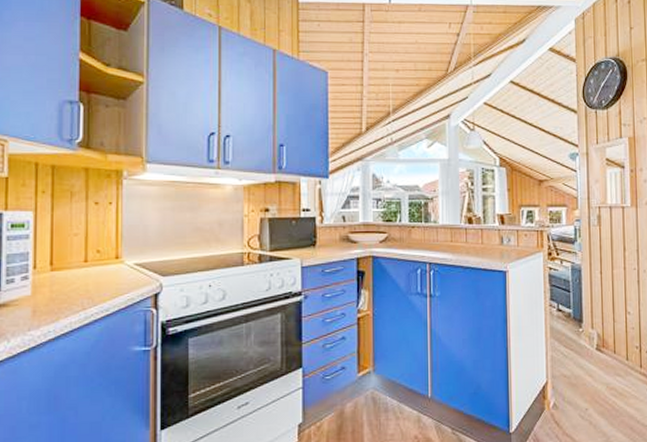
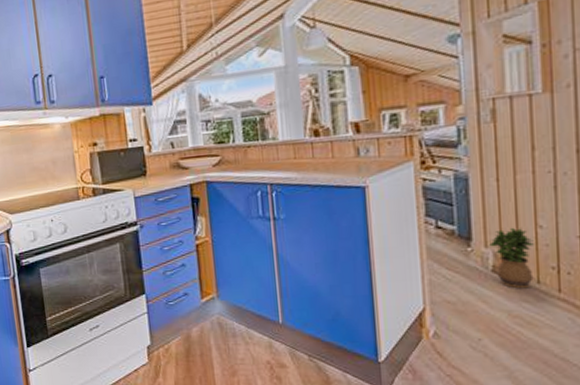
potted plant: none [595,312,625,365] -> present [489,227,534,289]

